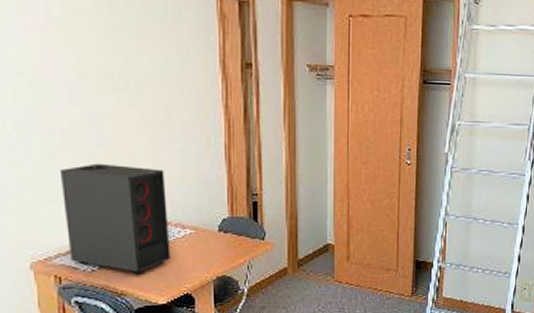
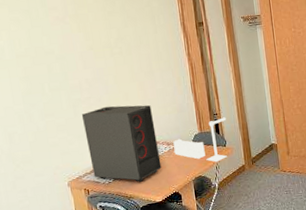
desk lamp: none [190,200,270,260] -> present [173,117,227,162]

